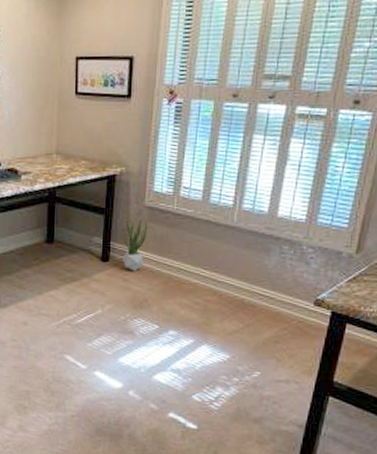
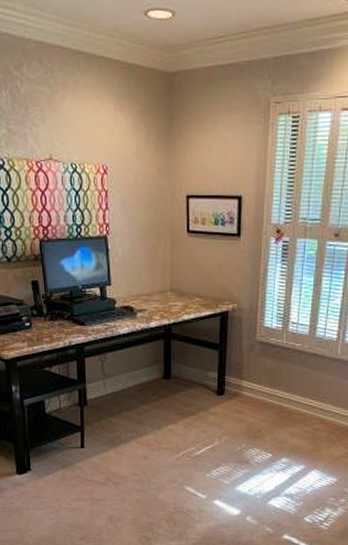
potted plant: present [122,218,148,271] -> none [235,353,260,404]

